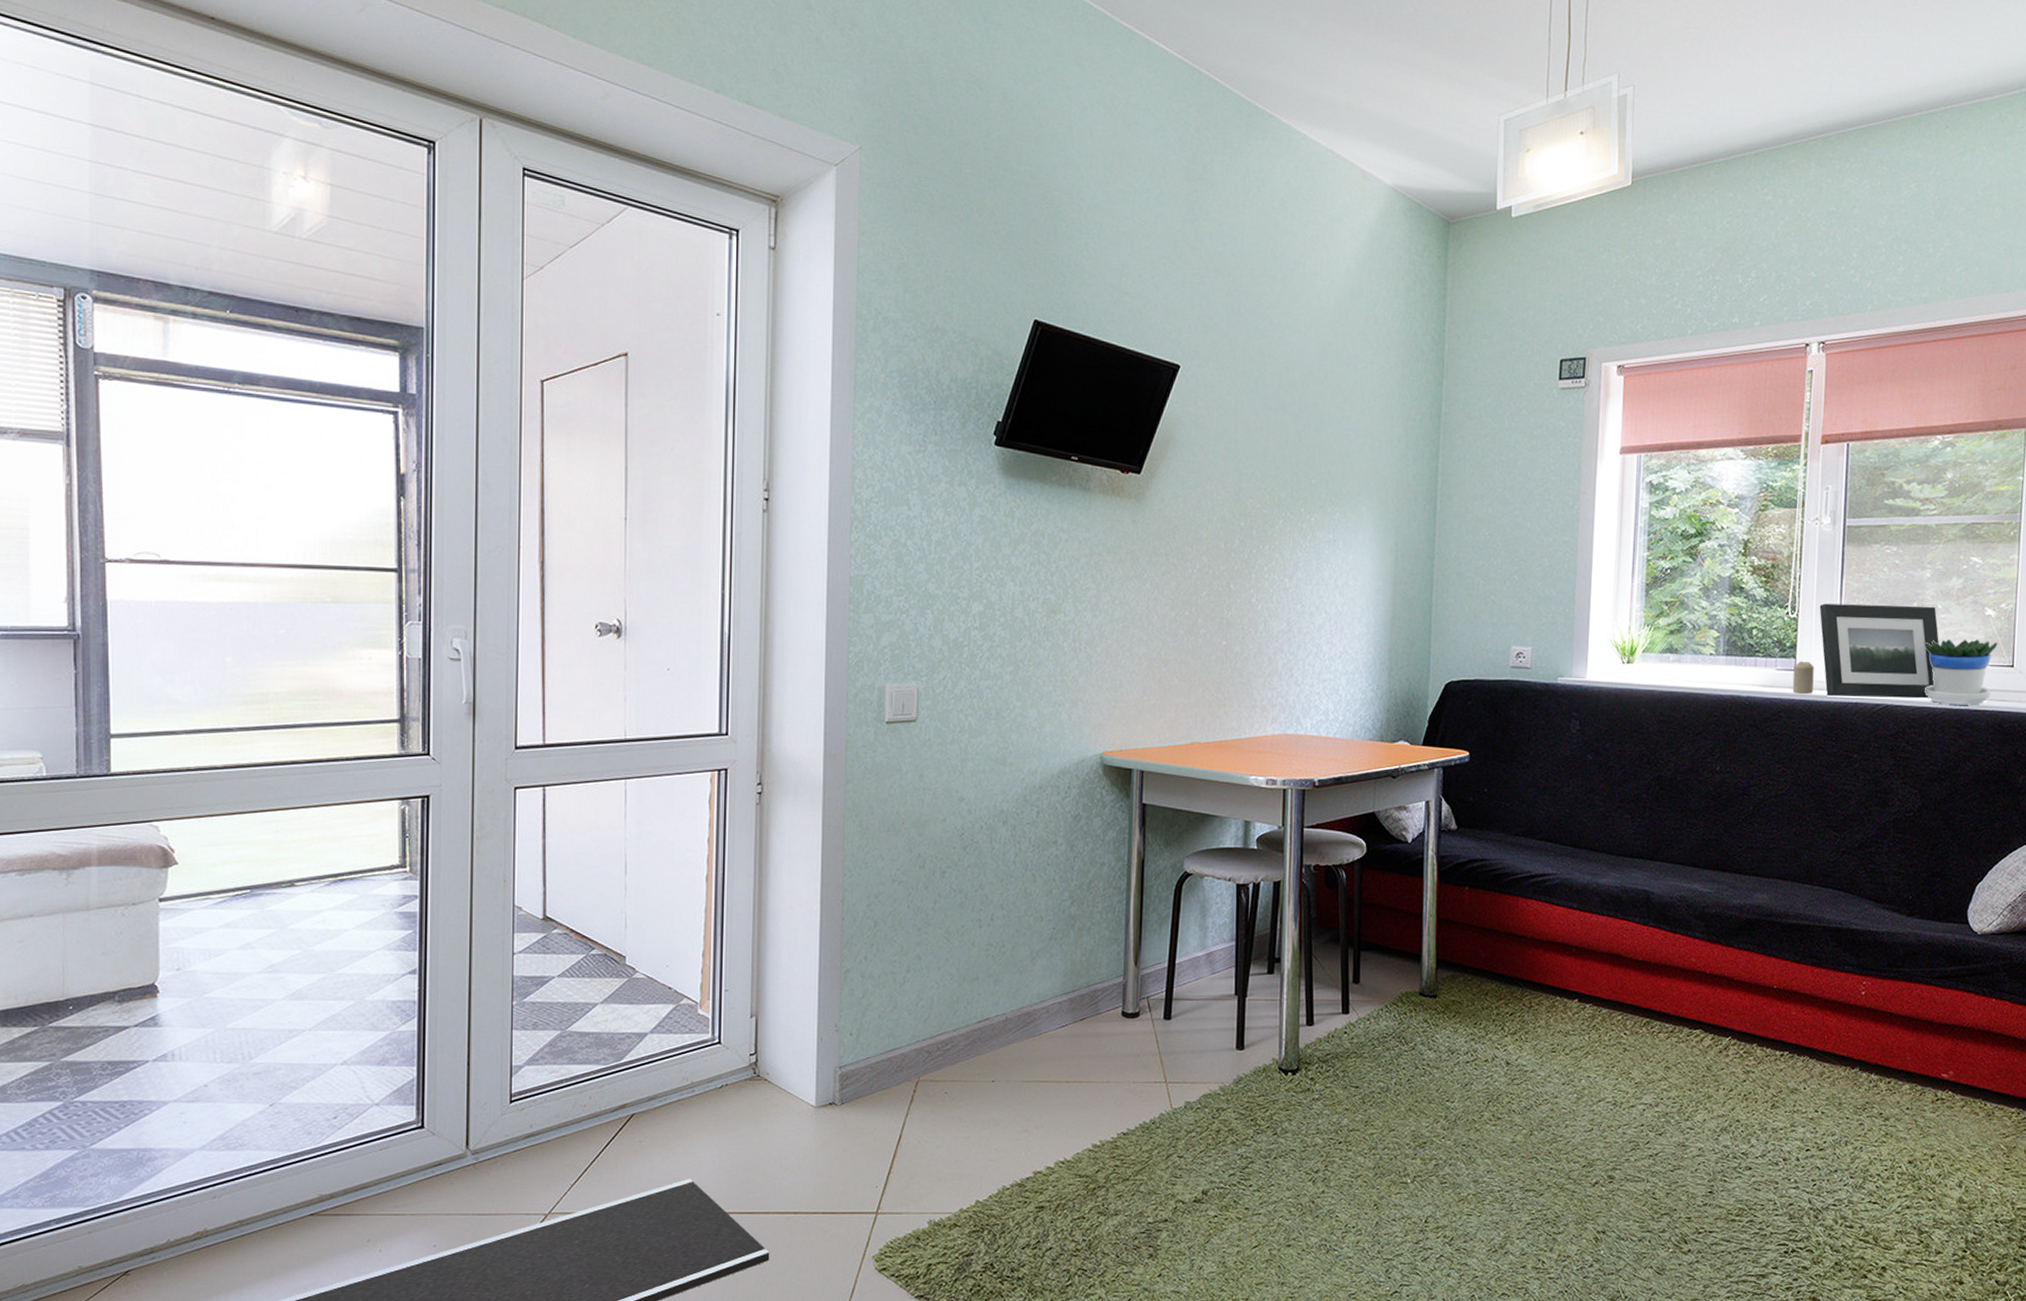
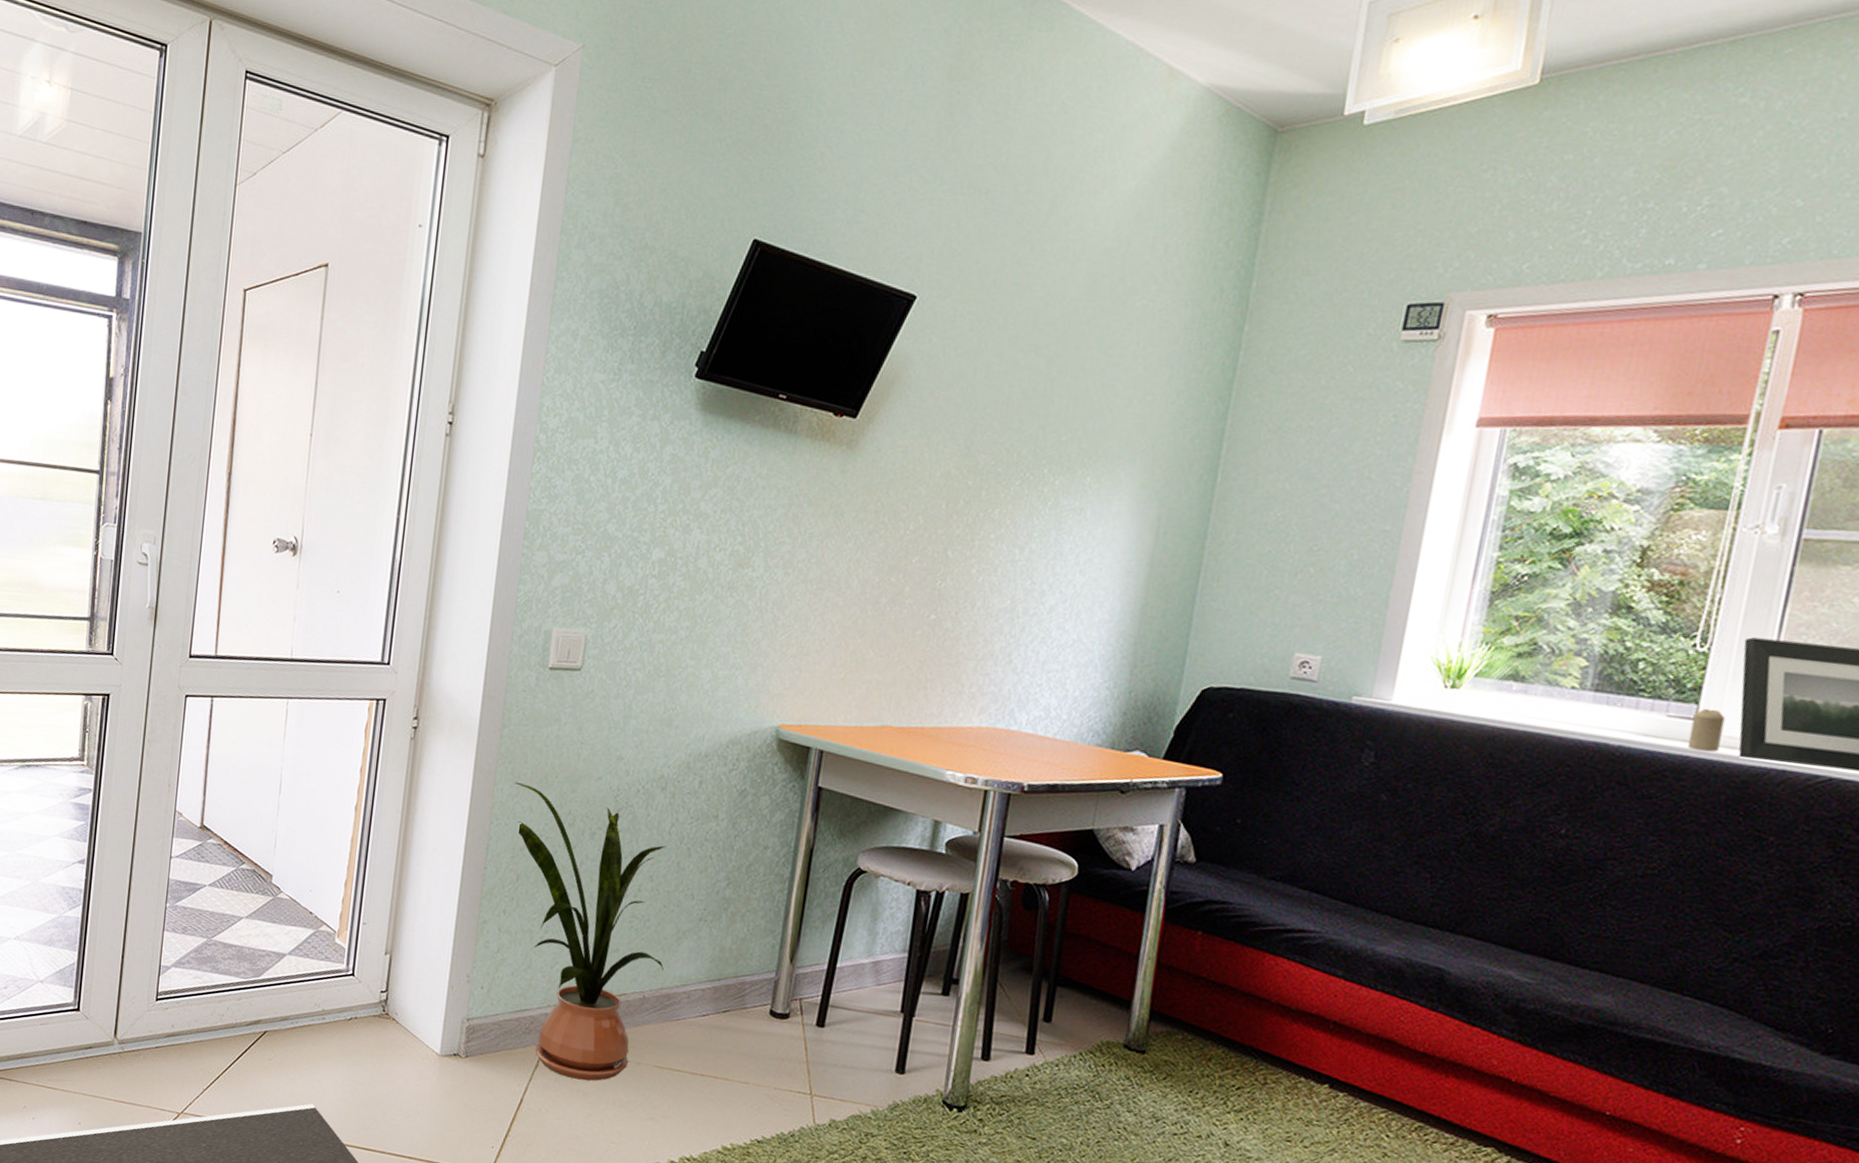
house plant: none [863,833,1022,1107] -> present [514,781,666,1081]

